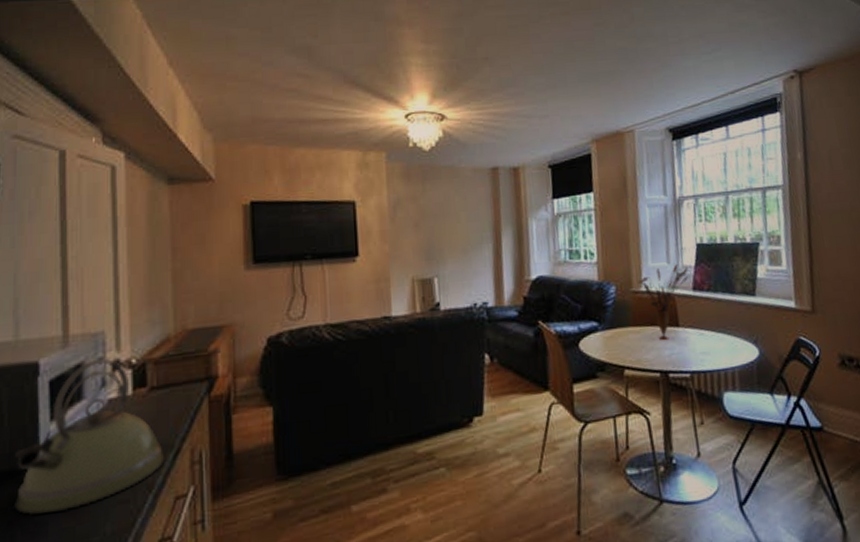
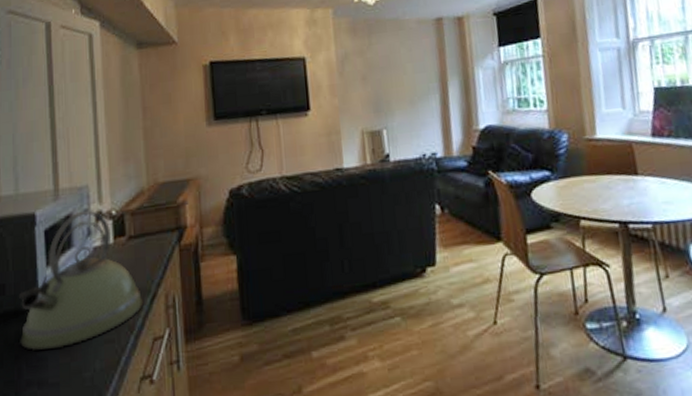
bouquet: present [638,264,688,341] -> none [592,109,646,190]

